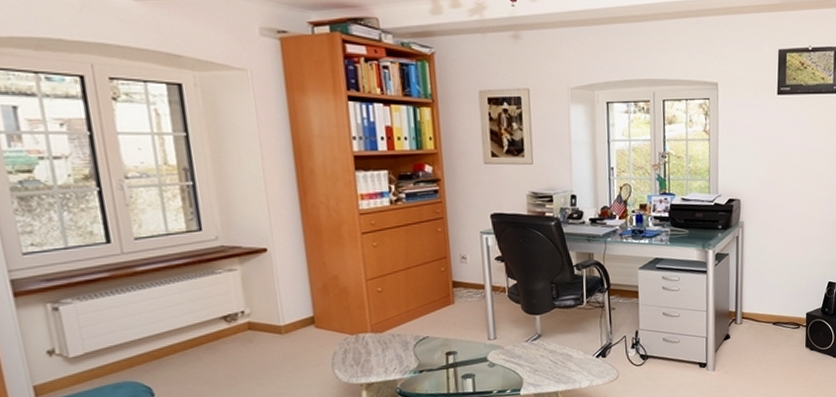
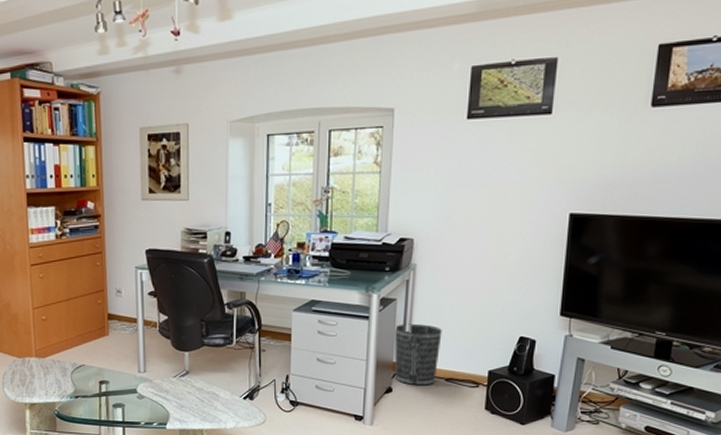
wastebasket: none [729,275,768,331] -> present [394,323,442,386]

